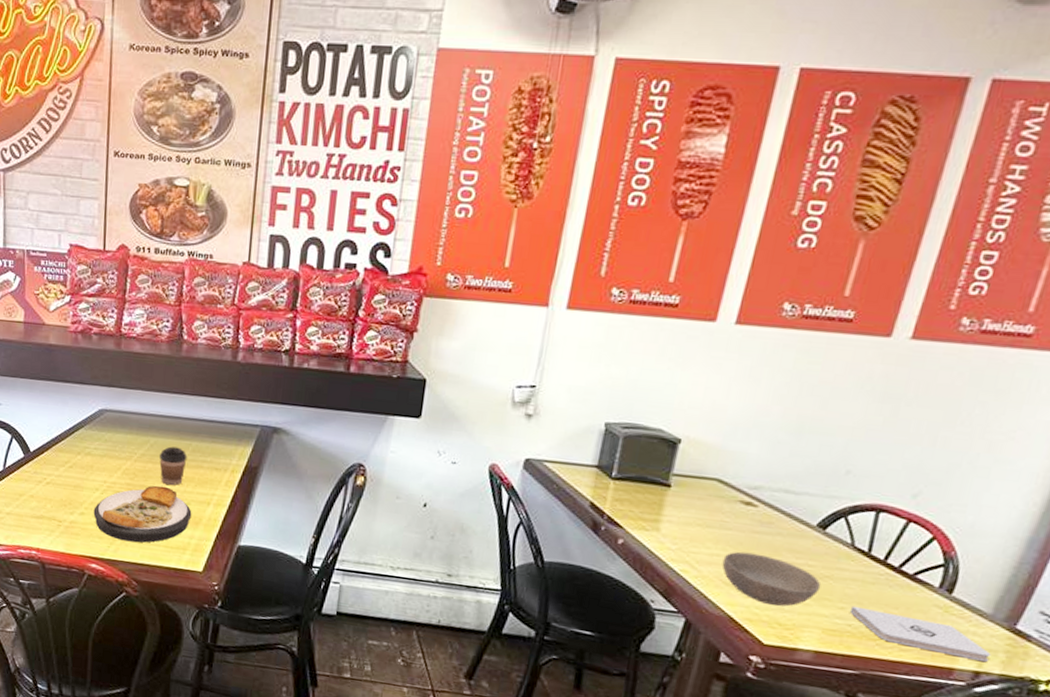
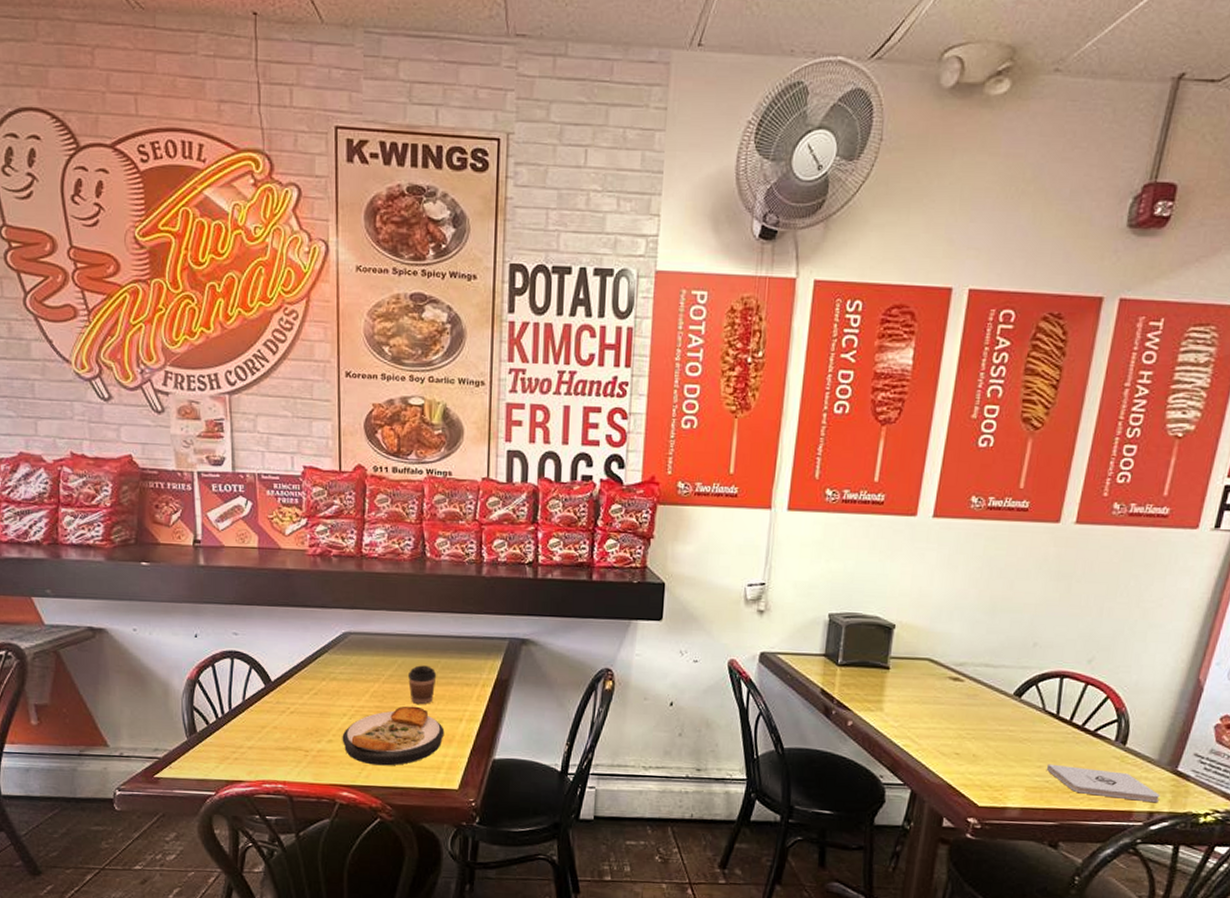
bowl: present [722,551,821,607] -> none [938,723,1022,770]

